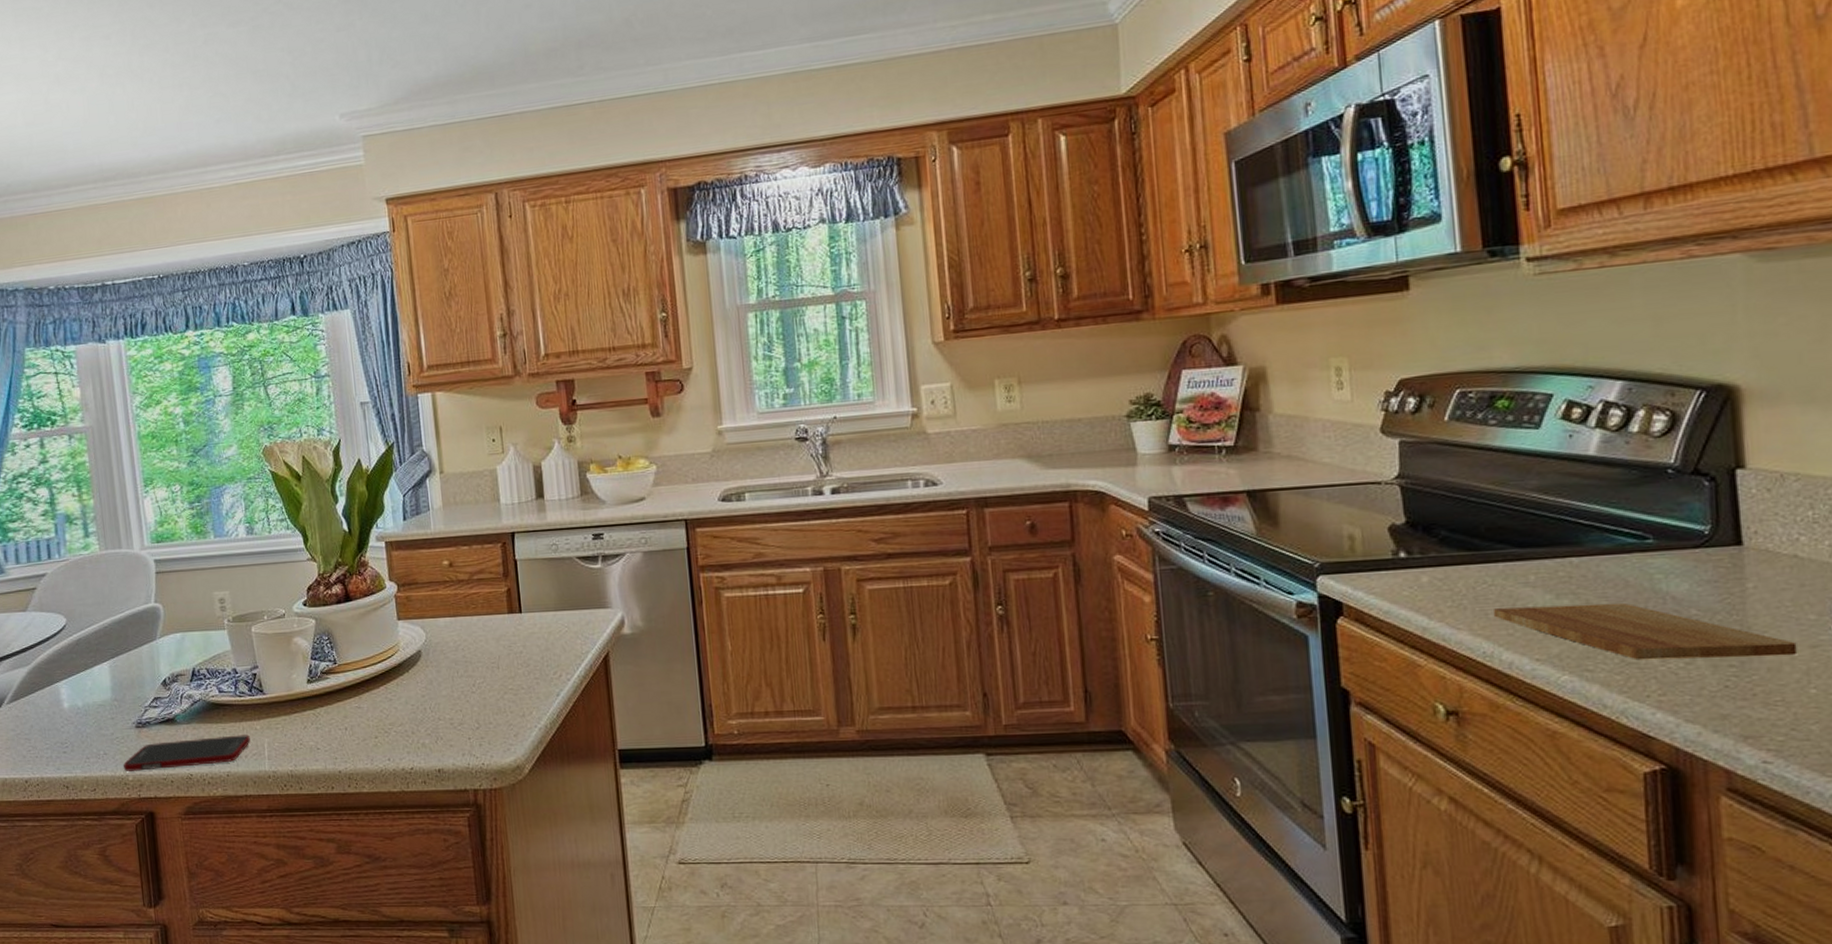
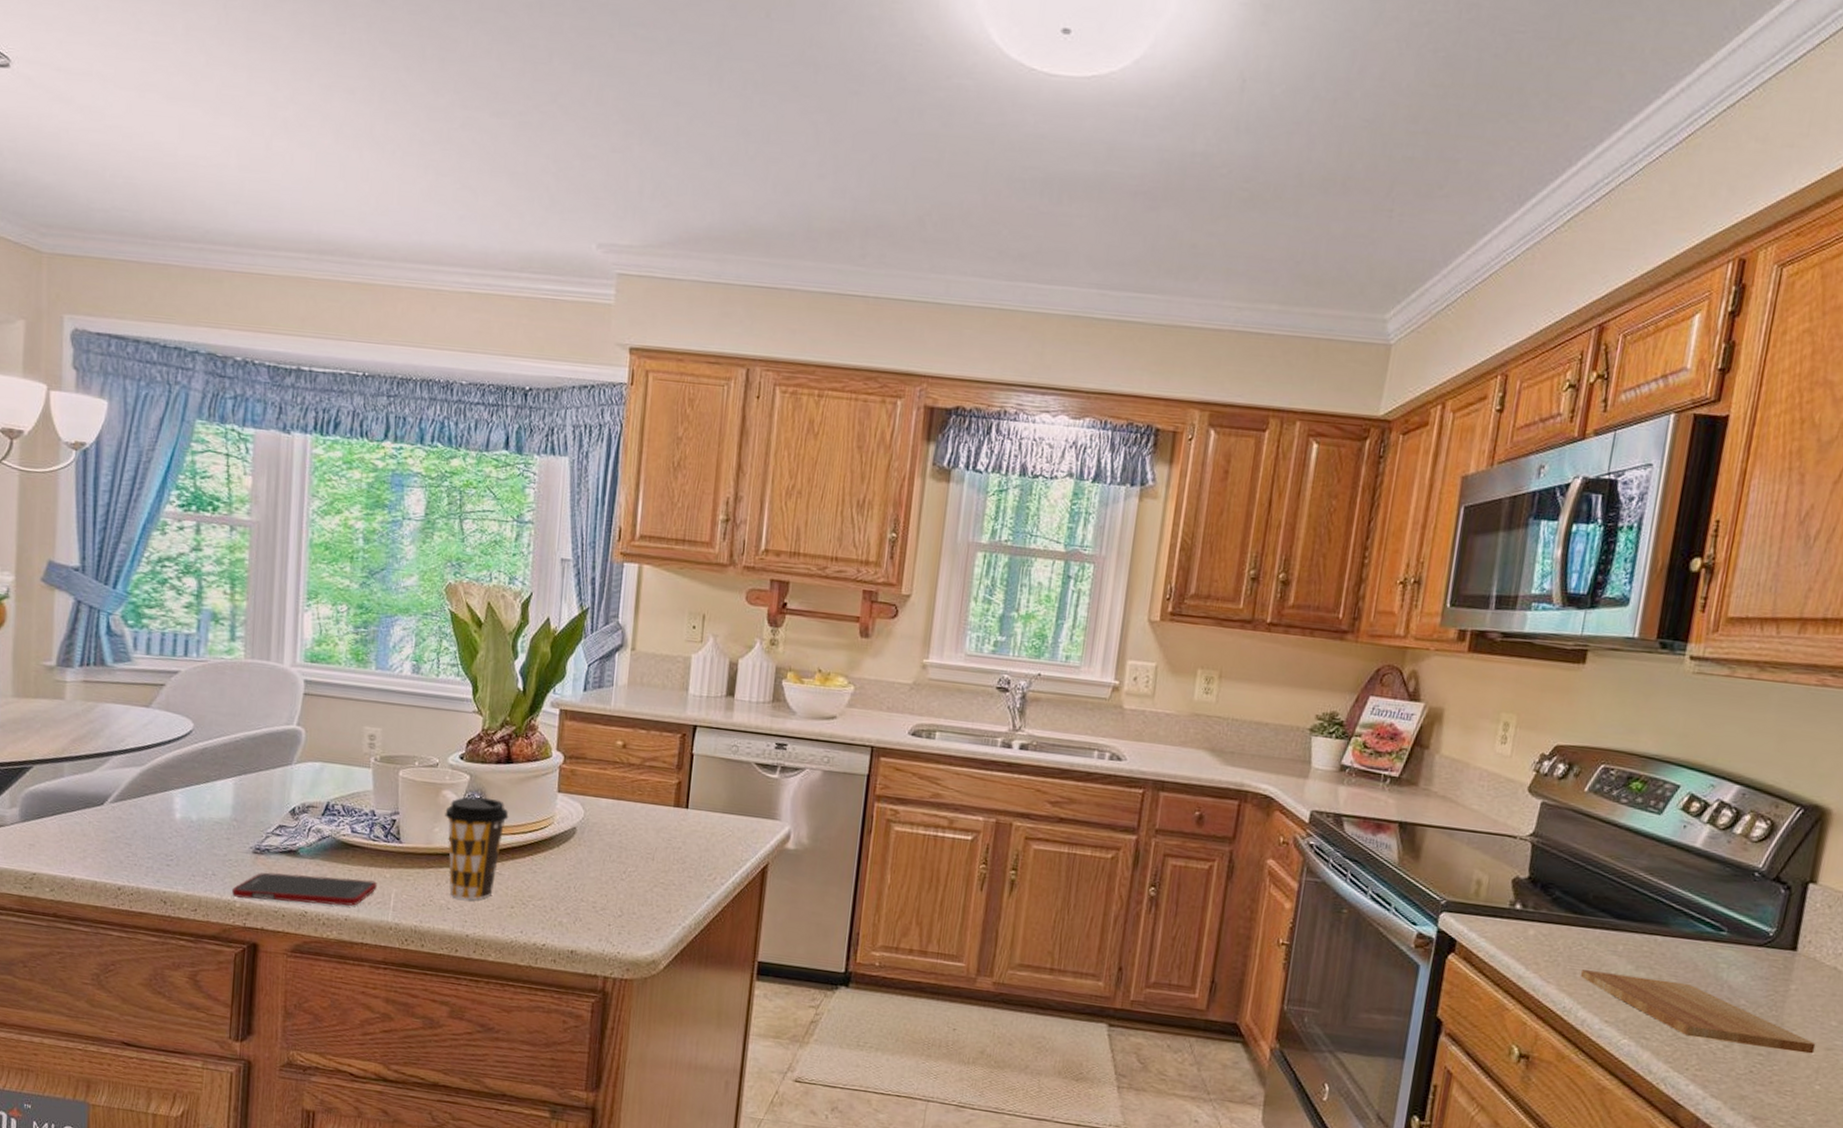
coffee cup: none [298,637,357,738] -> present [445,797,509,900]

